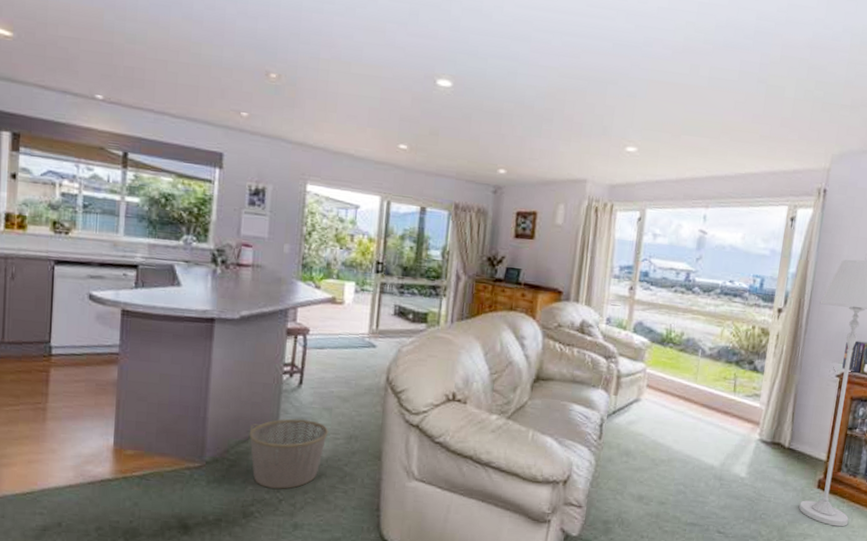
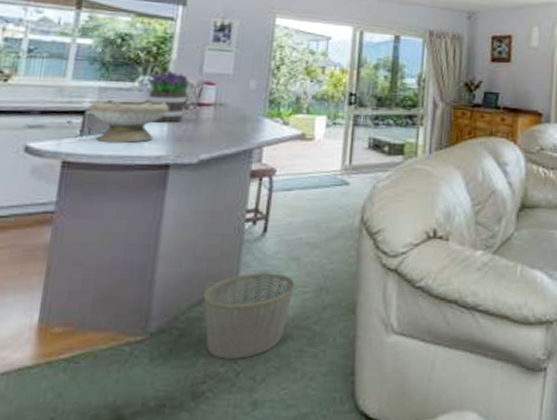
bowl: none [140,254,211,297] -> present [87,98,169,144]
bouquet: none [192,231,229,281] -> present [148,71,190,123]

